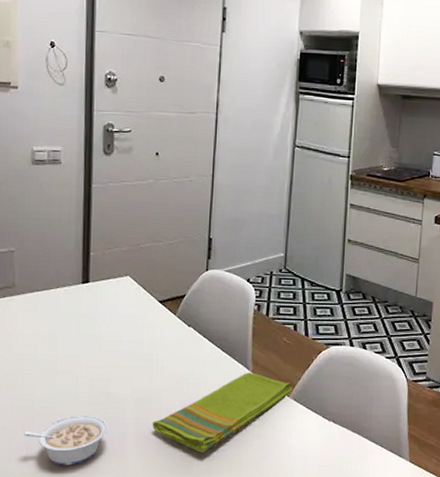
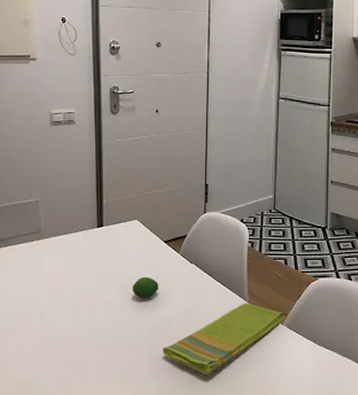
legume: present [24,416,108,466] -> none [54,343,124,387]
fruit: none [120,341,151,366] -> present [133,277,159,299]

